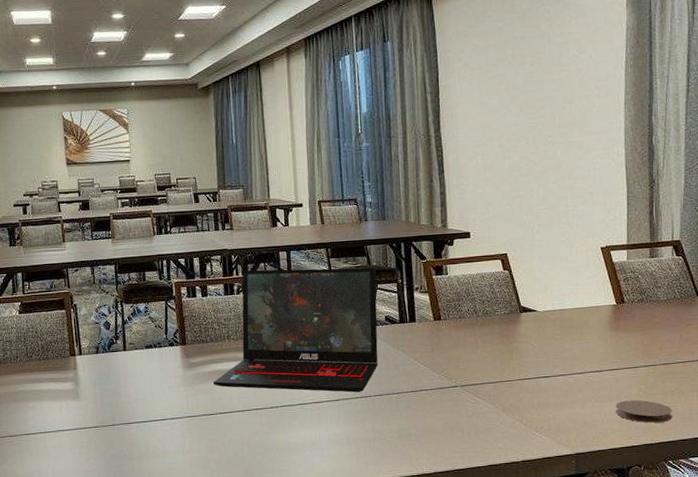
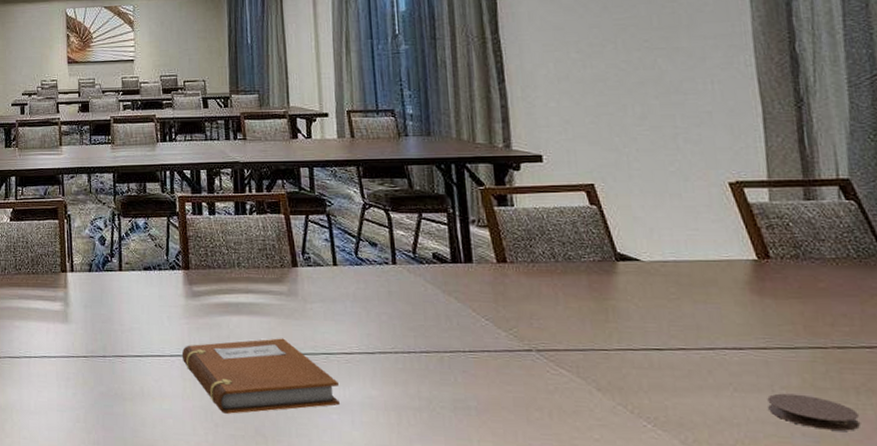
notebook: none [181,395,312,461] -> present [181,338,340,414]
laptop: present [212,267,379,393] -> none [219,187,425,346]

